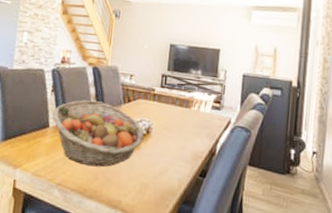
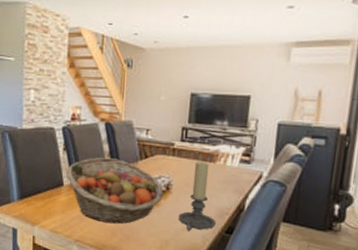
candle holder: none [157,106,191,174] -> present [178,161,216,231]

